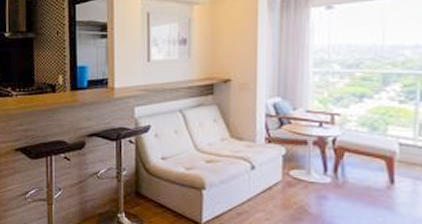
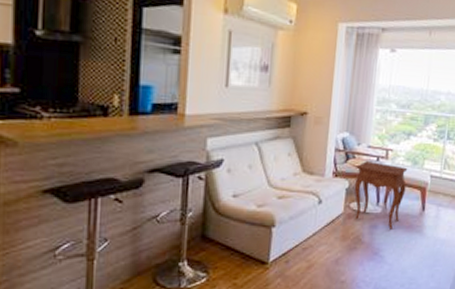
side table: none [292,127,364,203] -> present [354,161,408,230]

